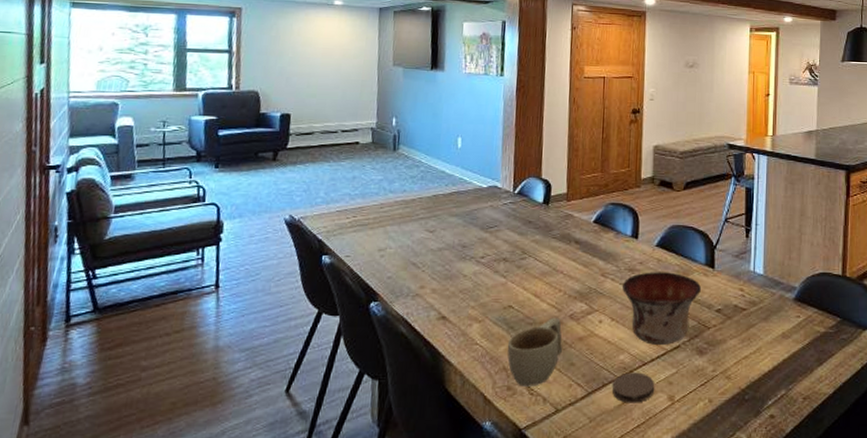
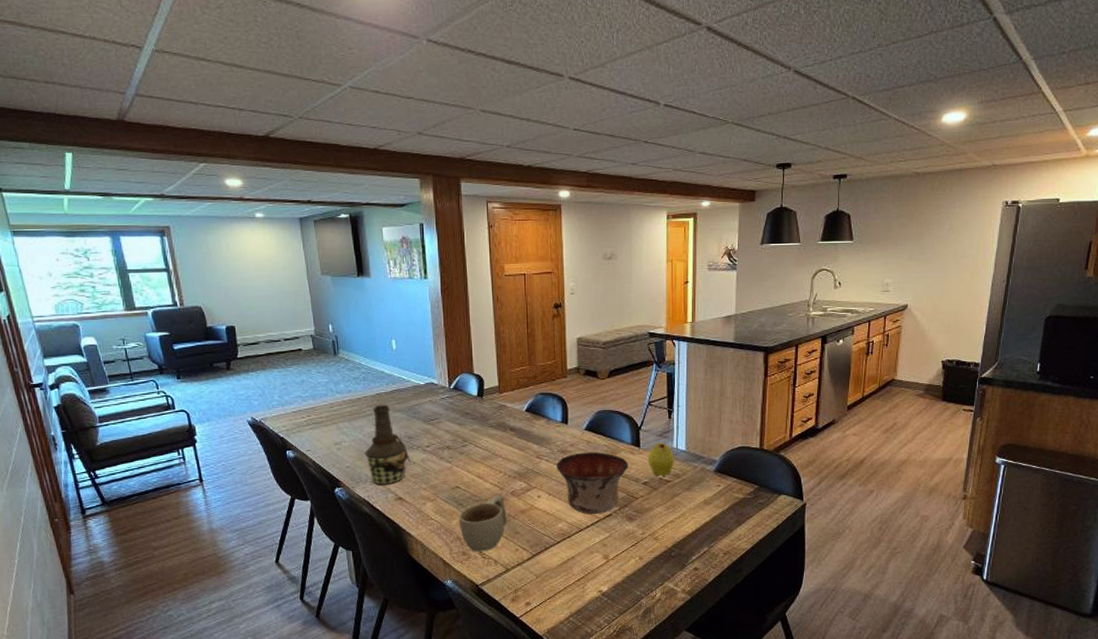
bottle: none [410,207,461,301] -> present [364,404,411,485]
coaster: present [611,372,655,403] -> none [553,537,591,562]
fruit: none [722,264,751,303] -> present [648,442,674,477]

